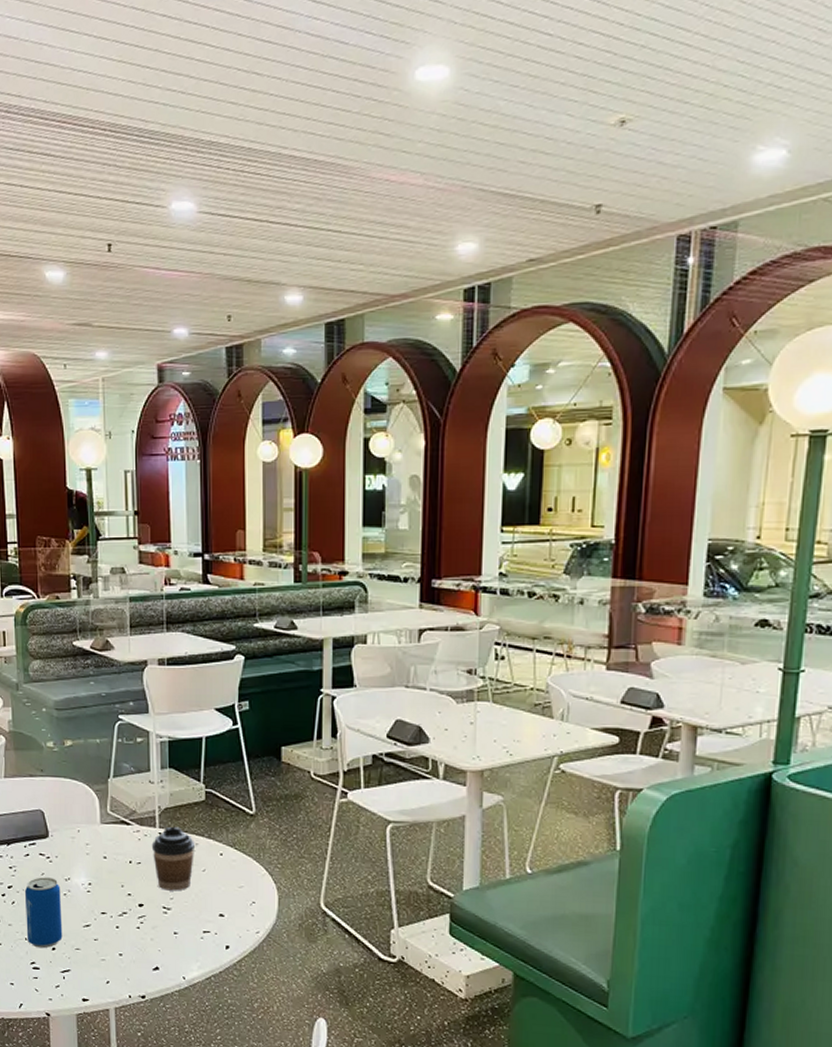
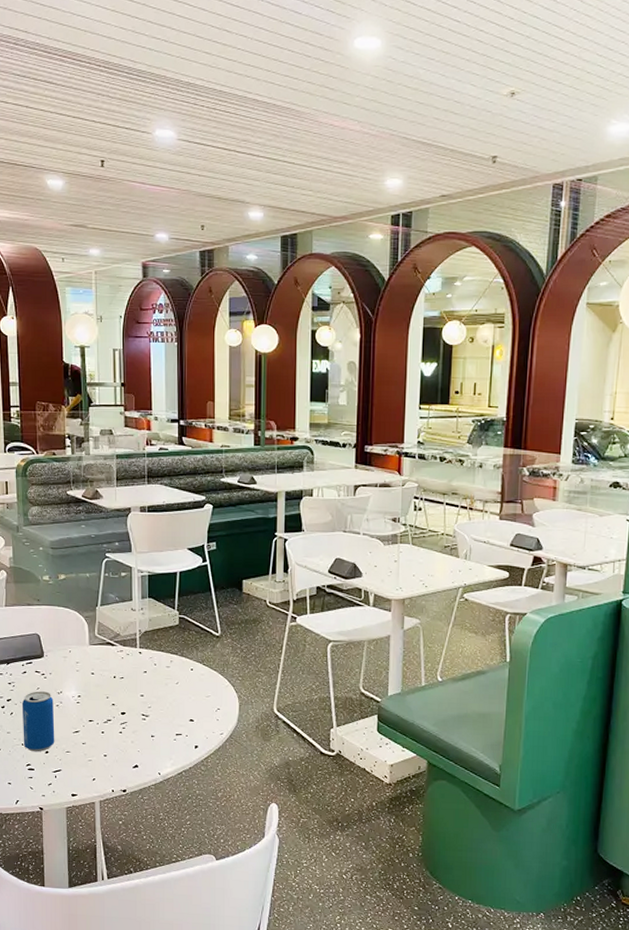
coffee cup: present [151,826,196,891] -> none [133,646,170,701]

